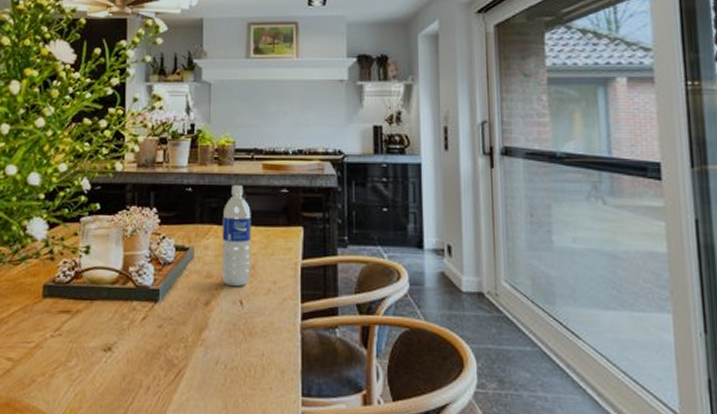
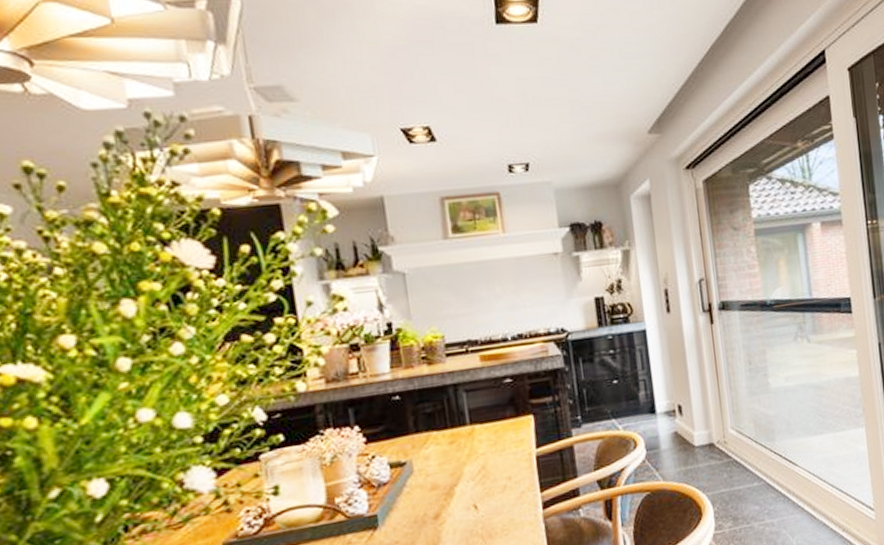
water bottle: present [221,185,251,287] -> none [440,383,483,493]

